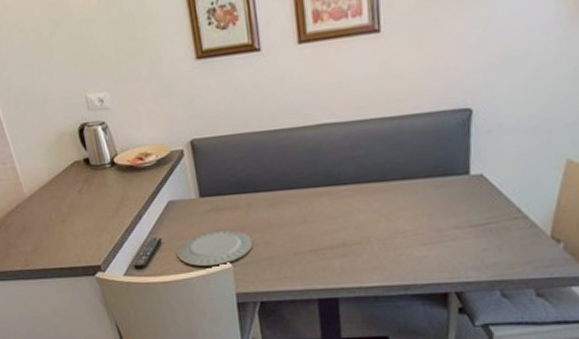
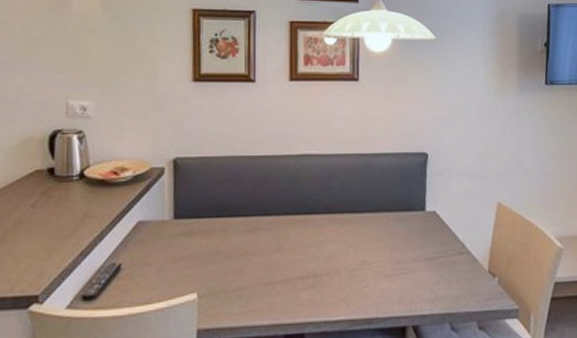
plate: present [176,230,254,267] -> none [135,257,224,298]

